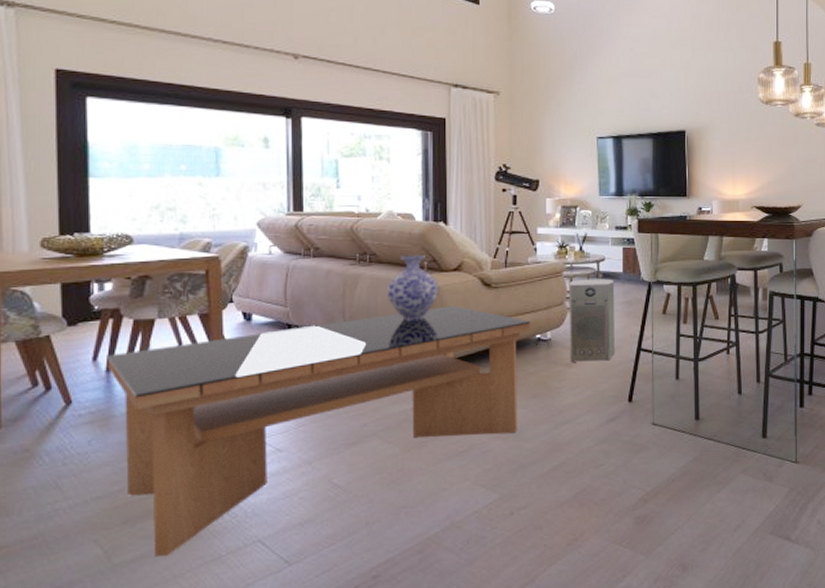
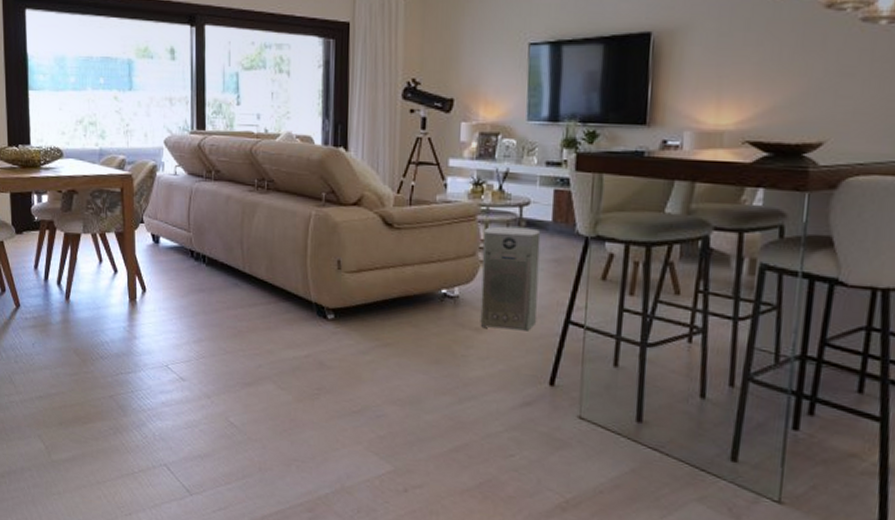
coffee table: present [107,306,531,556] -> none [45,245,436,462]
vase: present [388,255,438,320] -> none [284,184,336,259]

